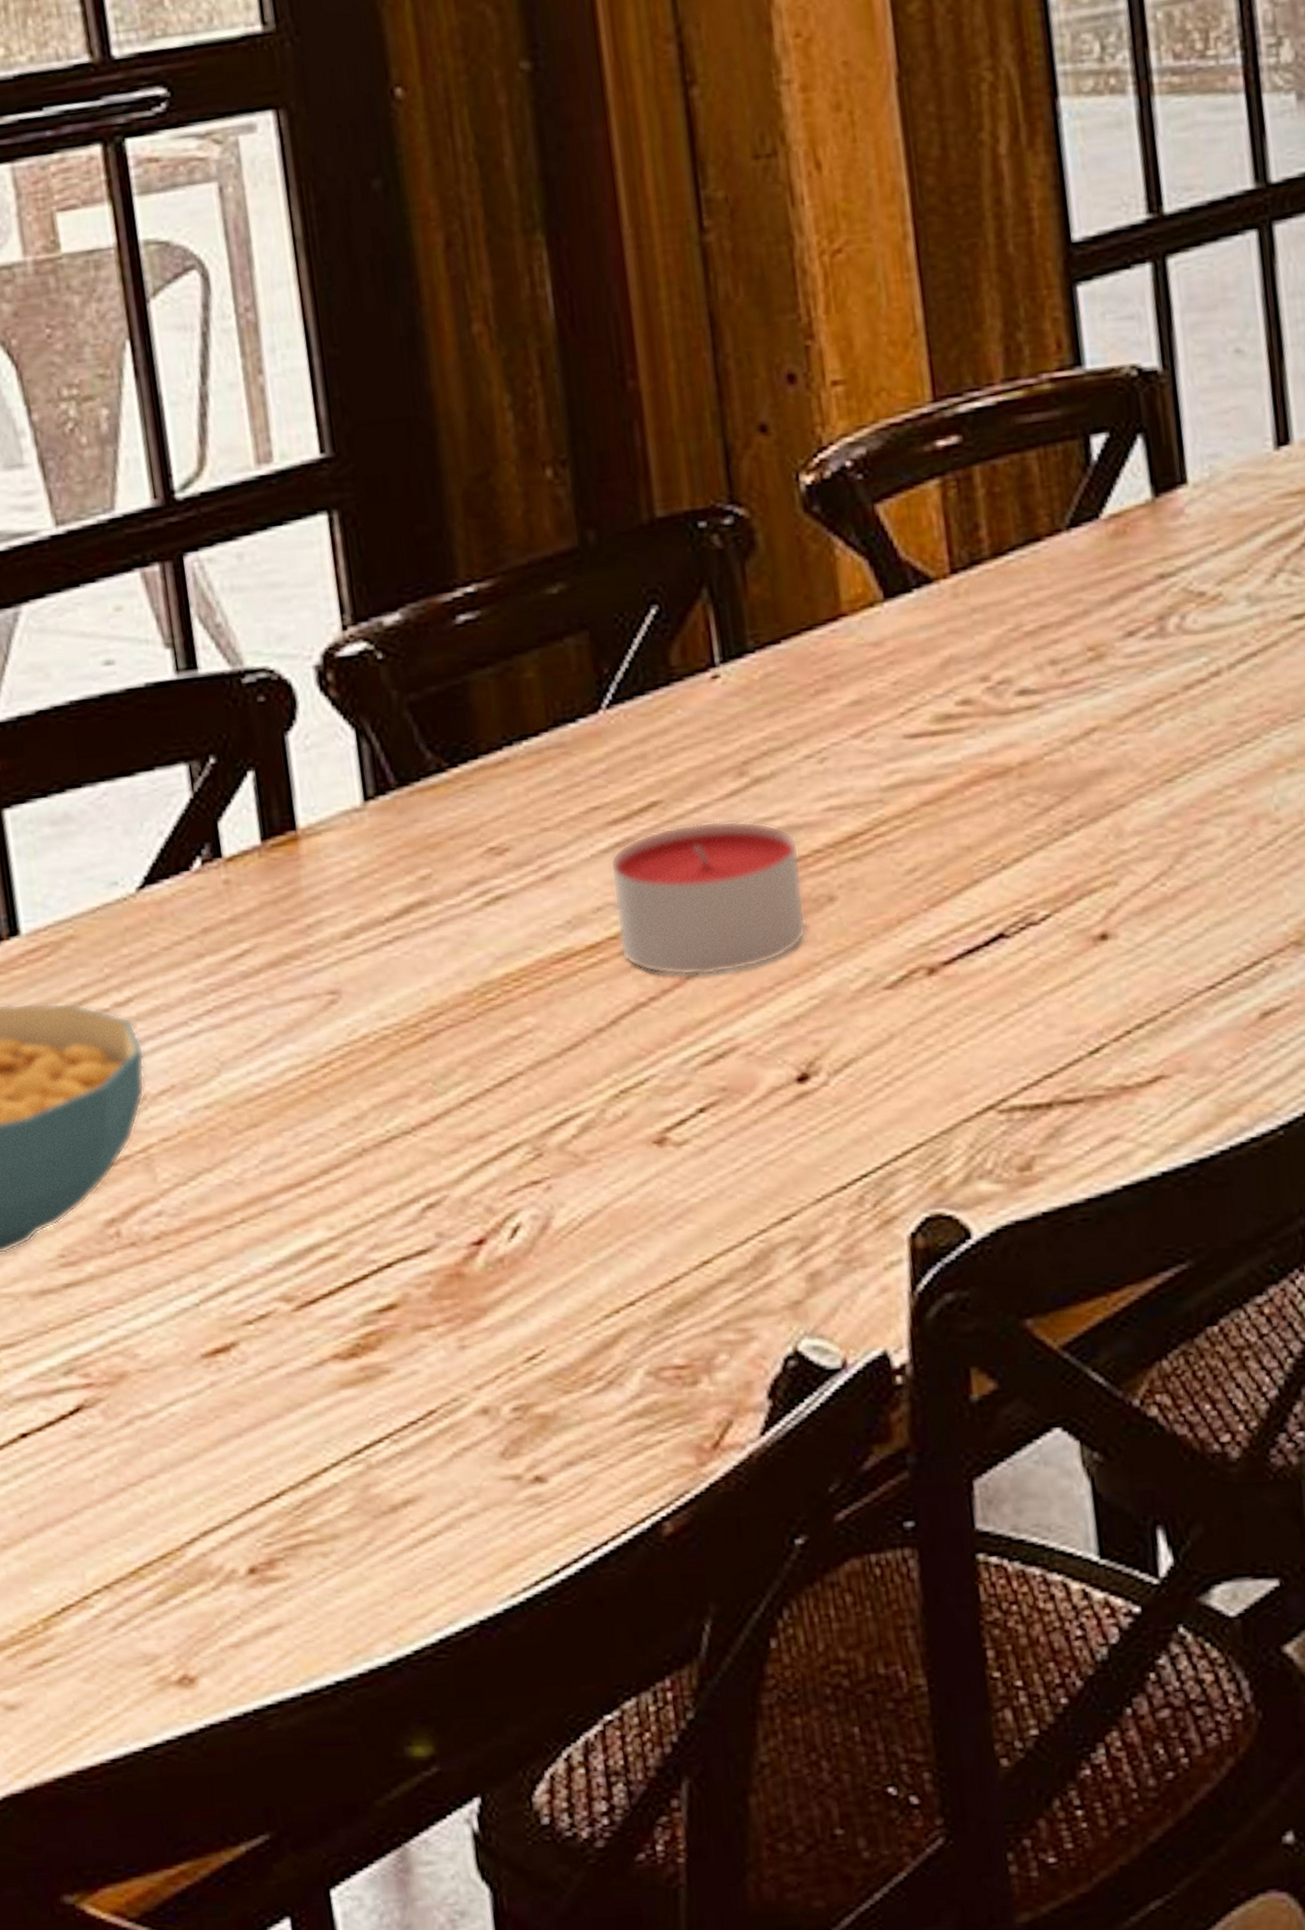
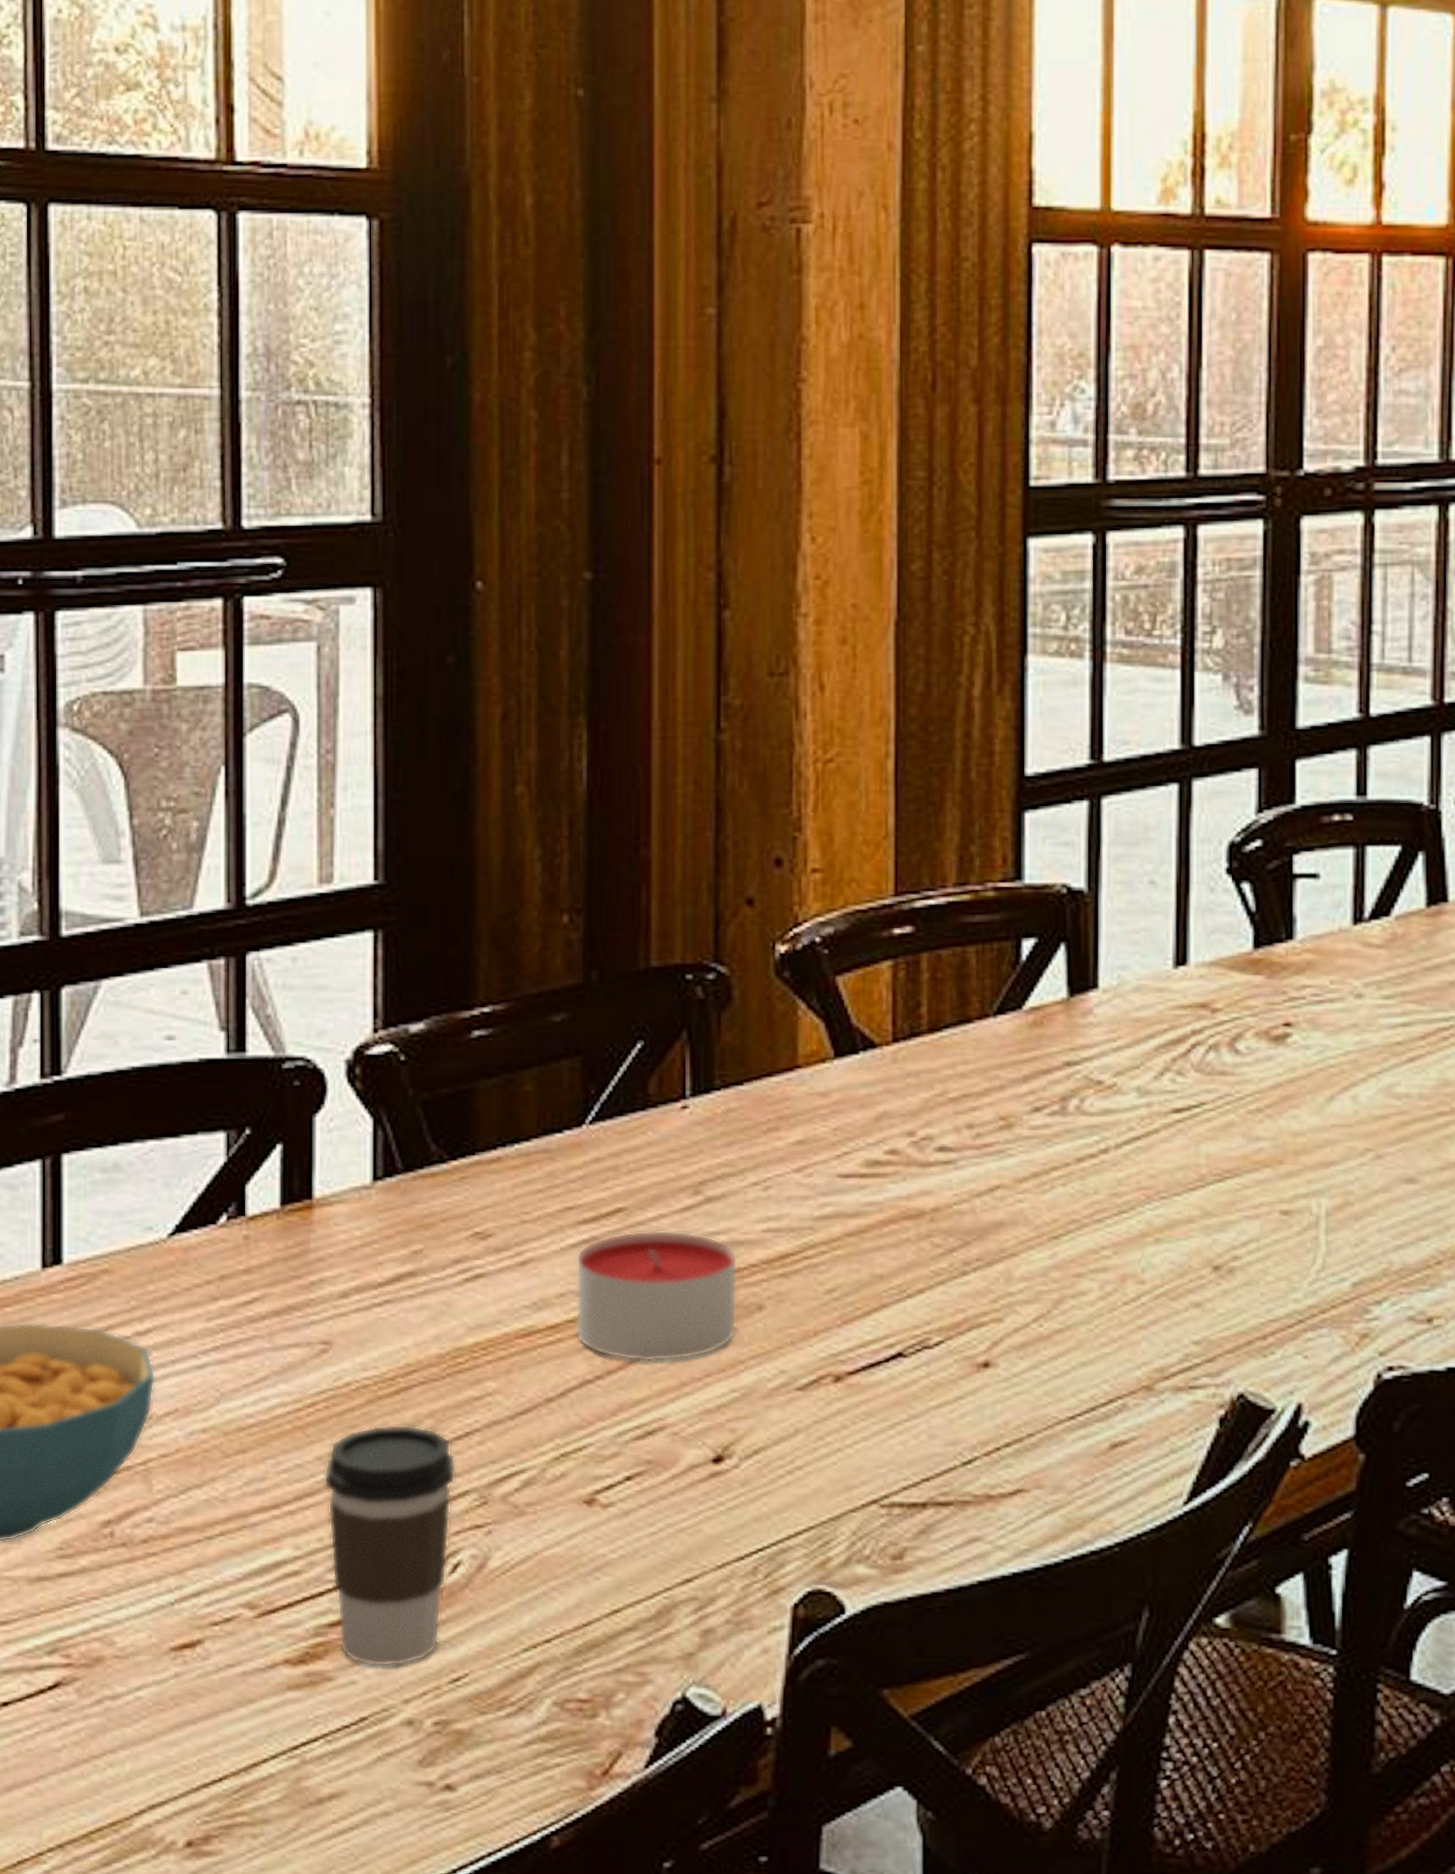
coffee cup: none [350,1075,507,1353] -> present [324,1424,457,1667]

